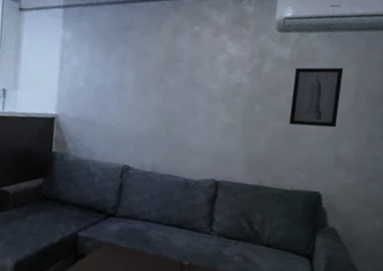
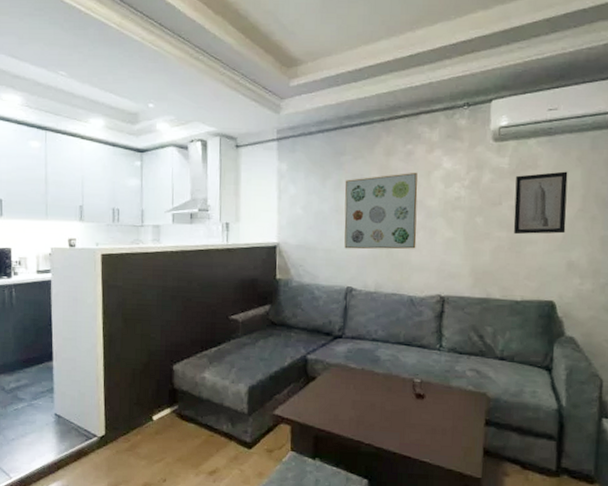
wall art: none [124,54,202,132] -> present [344,172,418,250]

